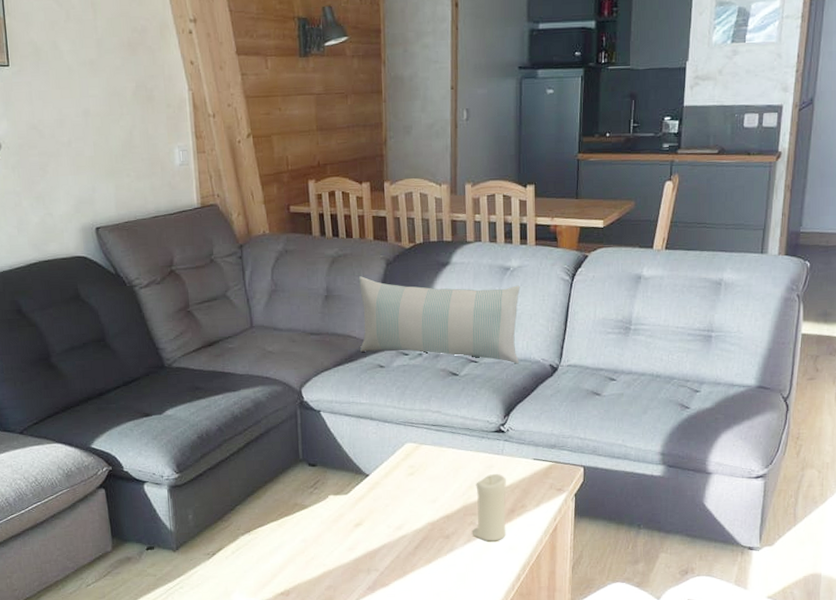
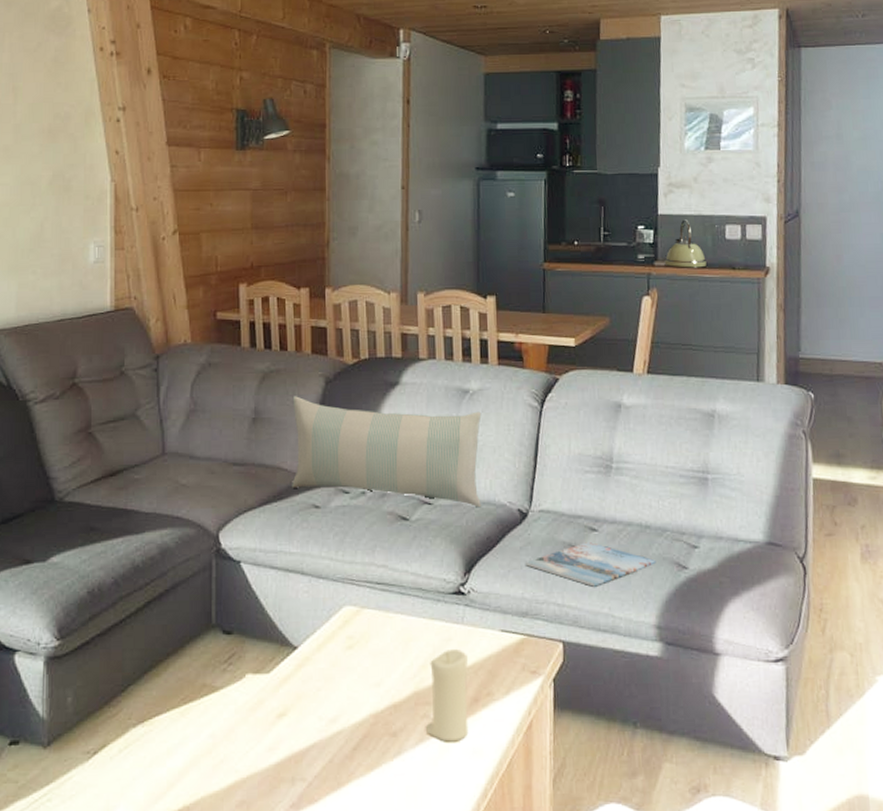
magazine: none [555,388,664,424] -> present [526,541,656,587]
kettle: none [687,110,726,155] -> present [664,219,708,268]

